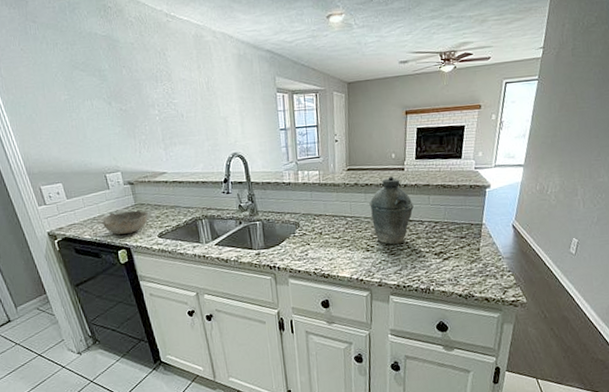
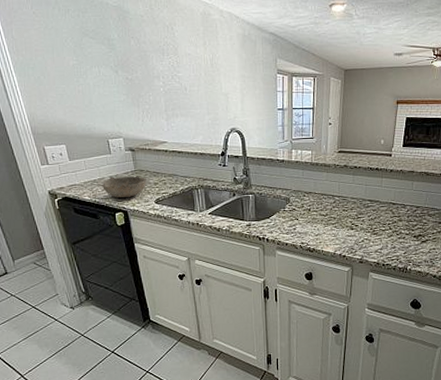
kettle: present [369,177,414,245] -> none [357,161,398,225]

